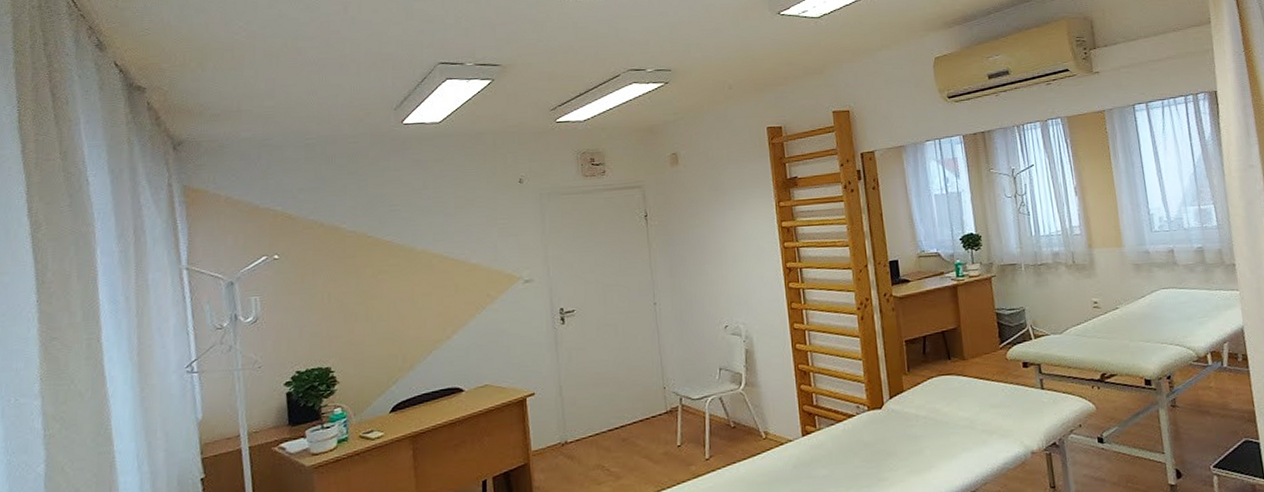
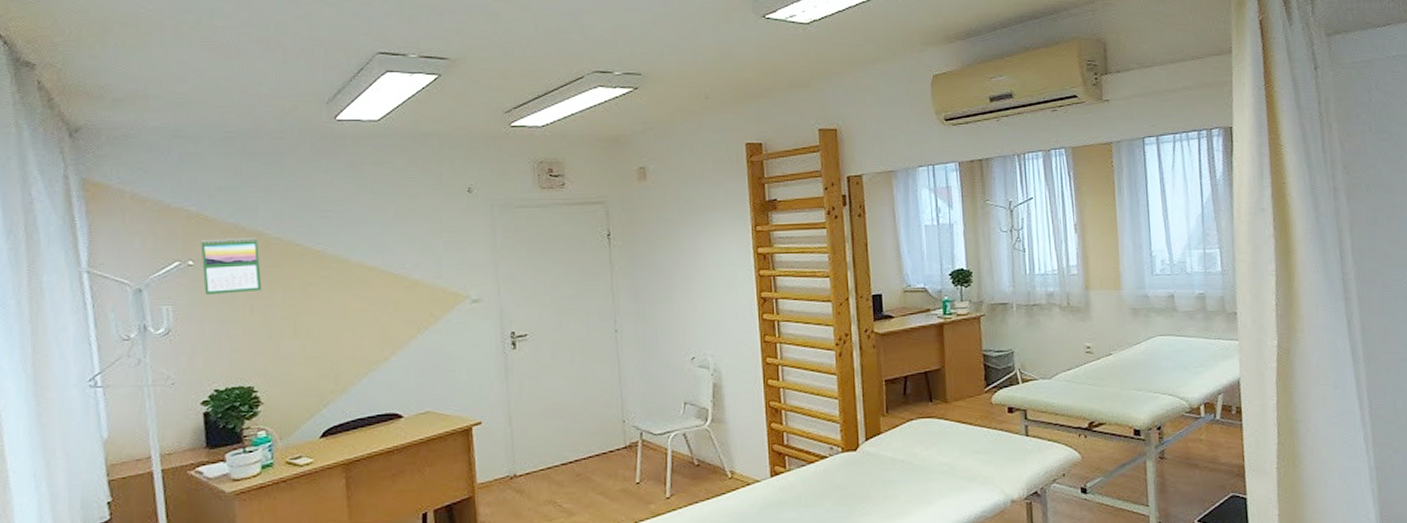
calendar: none [285,232,338,286] -> present [201,238,262,296]

